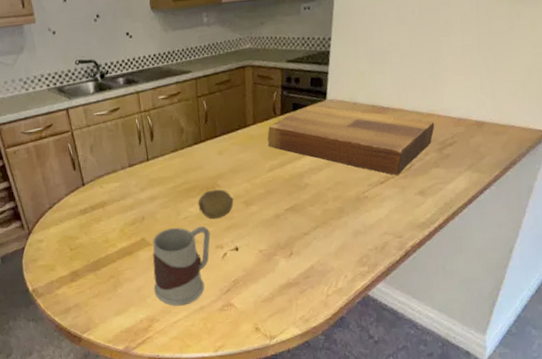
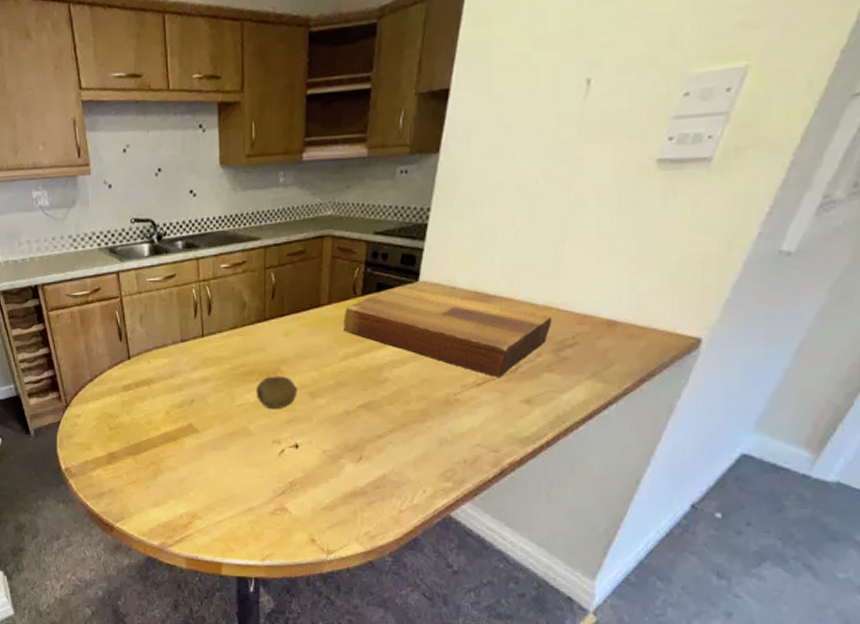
mug: present [153,226,211,306] -> none [198,415,267,504]

